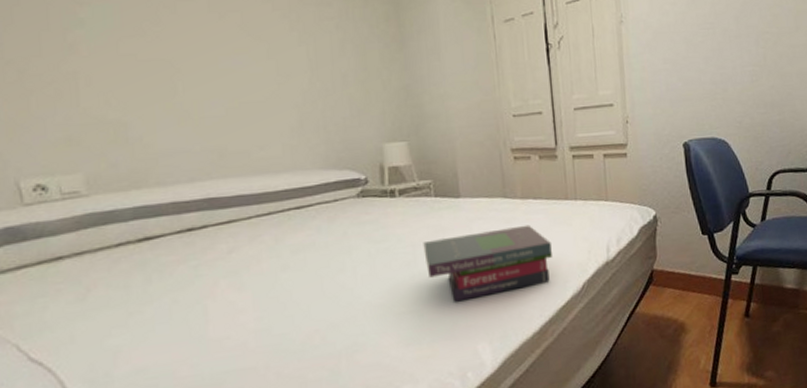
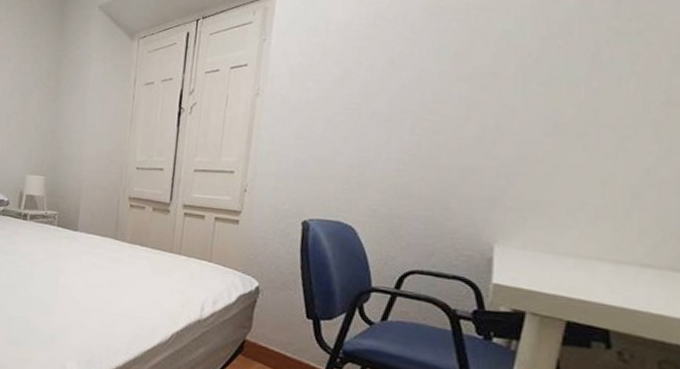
books: present [423,224,552,302] -> none [39,262,149,325]

